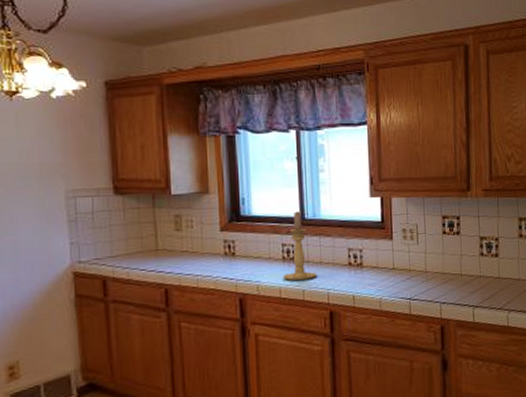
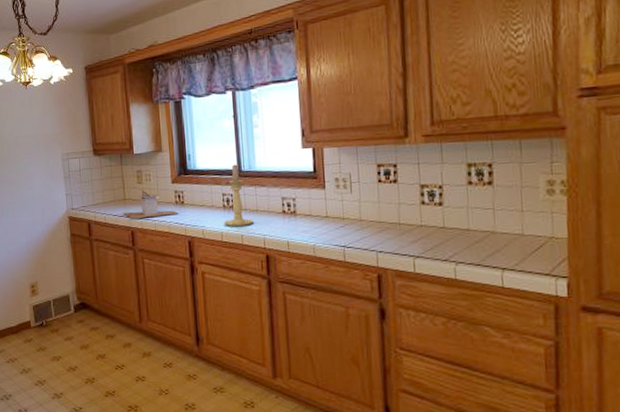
architectural model: none [153,239,229,274] -> present [123,190,179,219]

